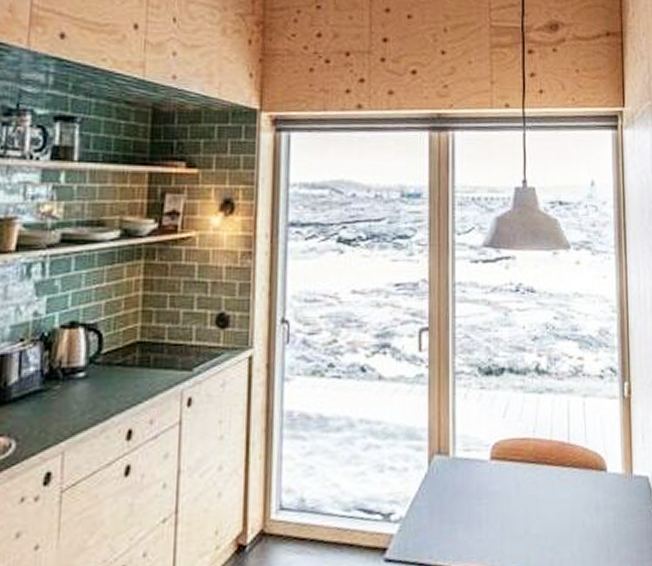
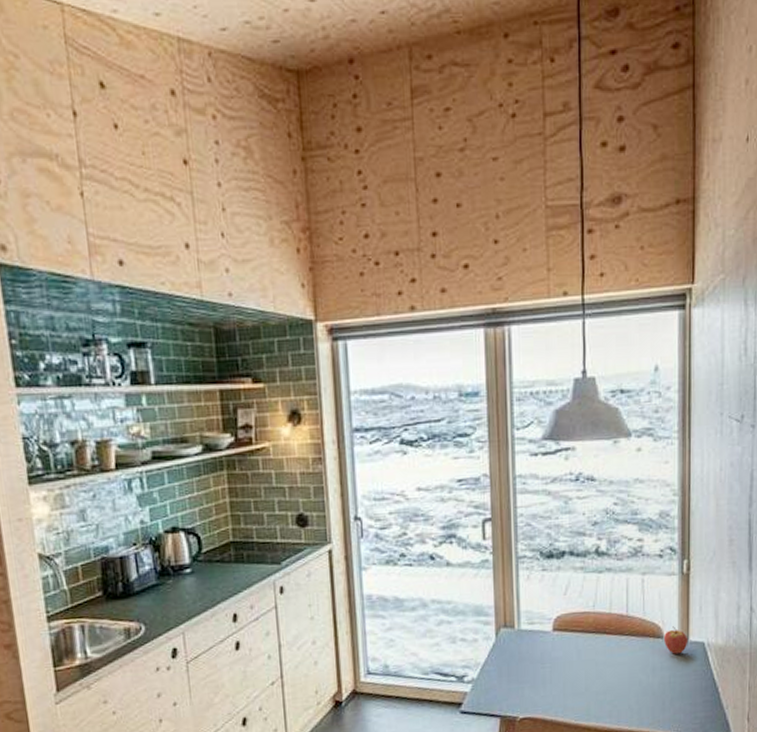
fruit: none [606,457,632,490] -> present [663,626,689,654]

